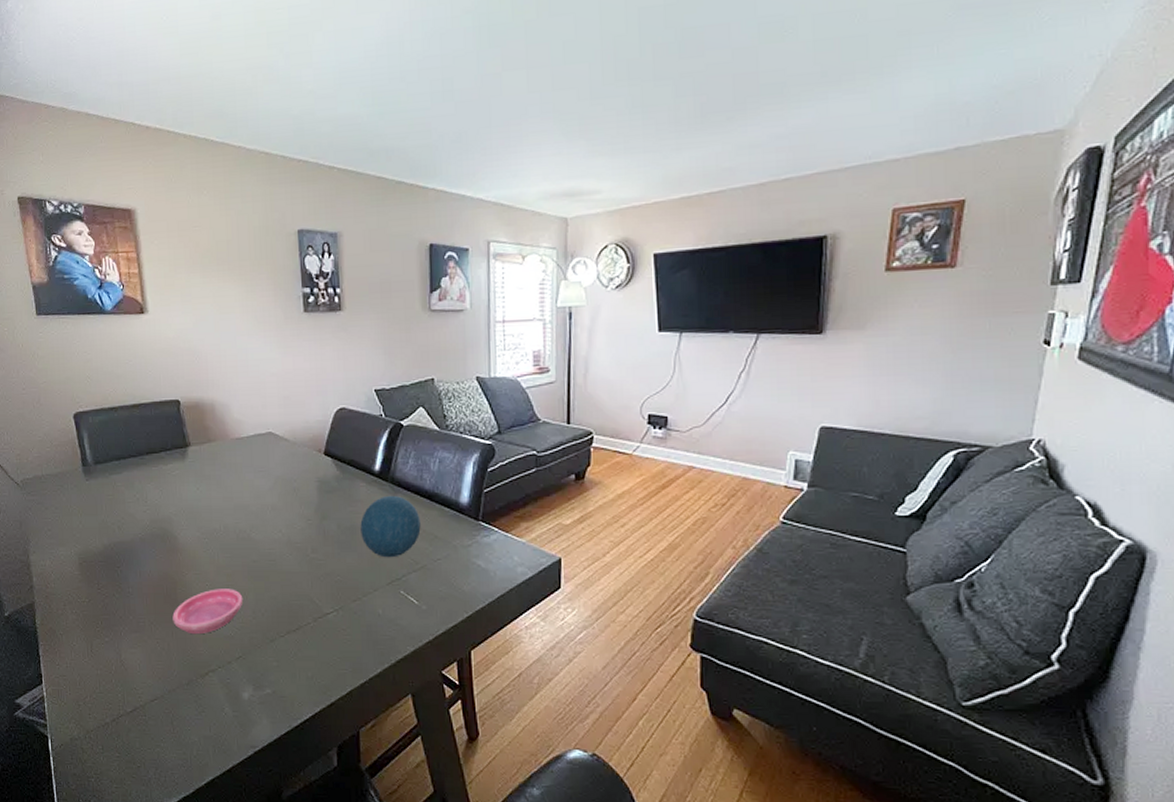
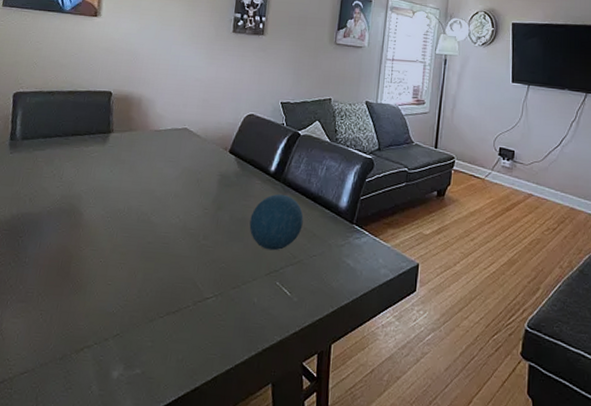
saucer: present [172,589,243,635] -> none [60,265,132,310]

